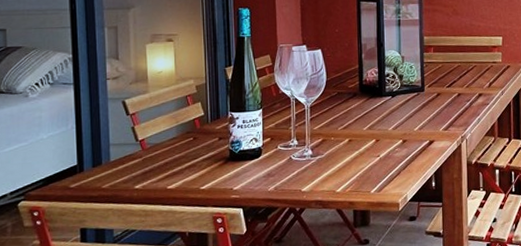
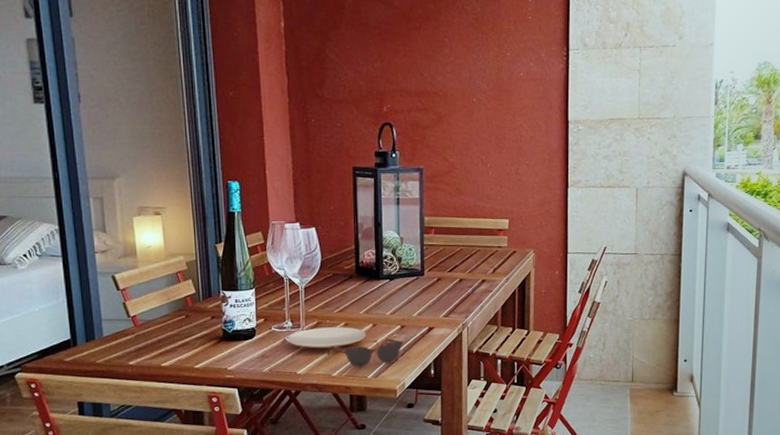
plate: none [293,143,369,166] -> present [287,327,366,349]
sunglasses: none [331,153,405,184] -> present [326,338,403,369]

